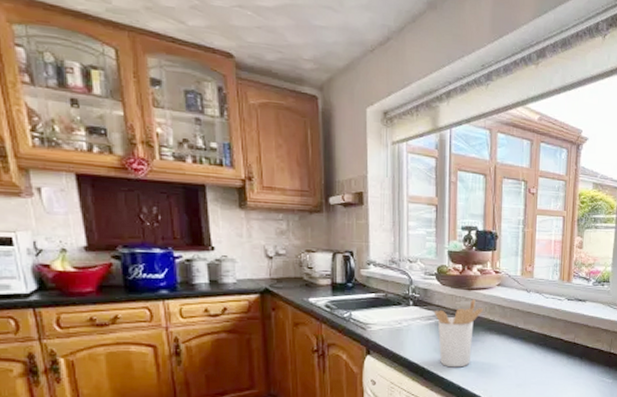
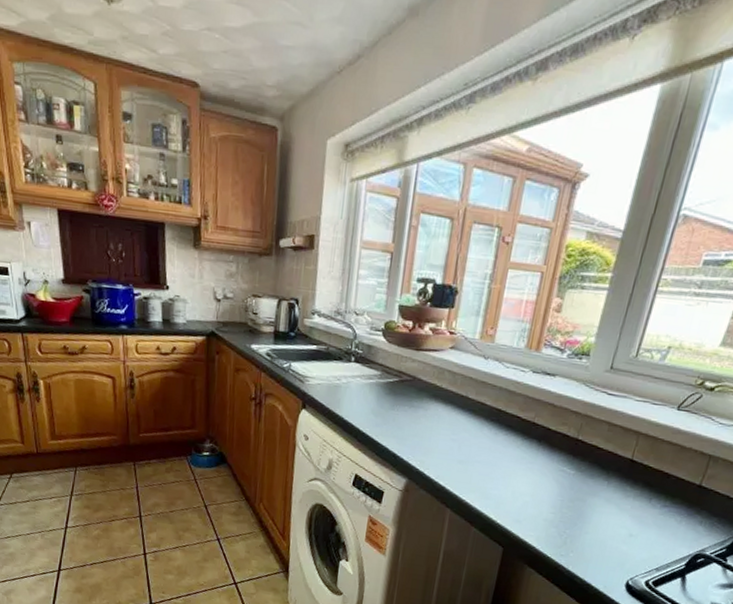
utensil holder: present [434,299,484,368] -> none [376,361,432,434]

